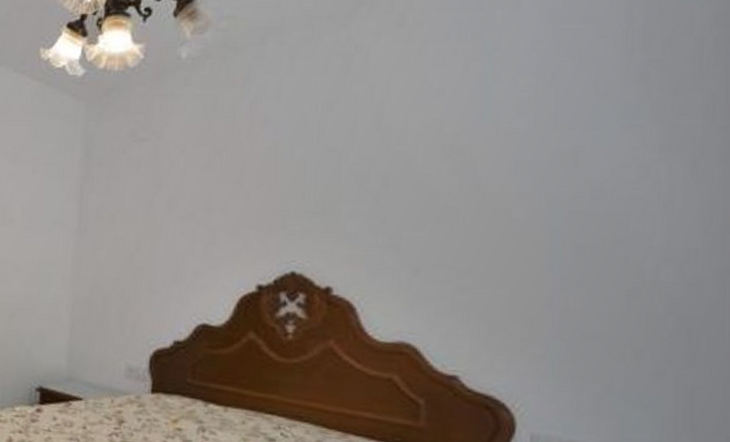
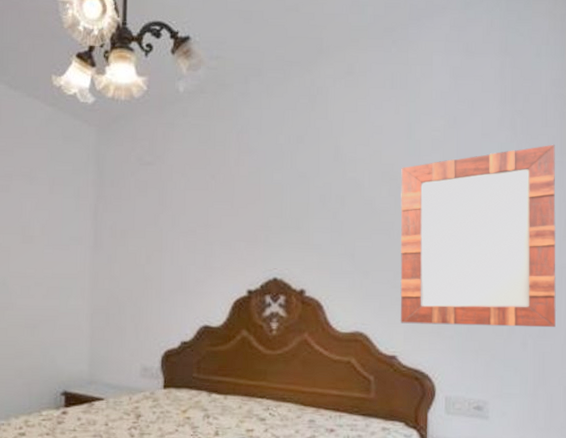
home mirror: none [464,103,716,354] -> present [400,144,556,328]

